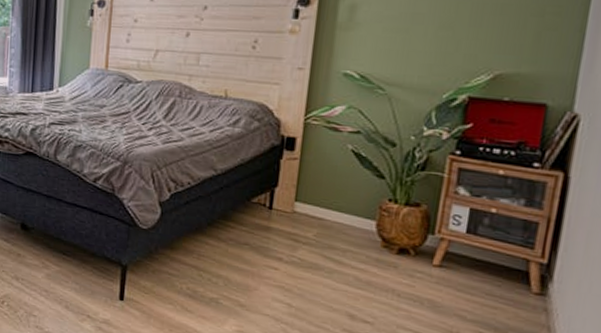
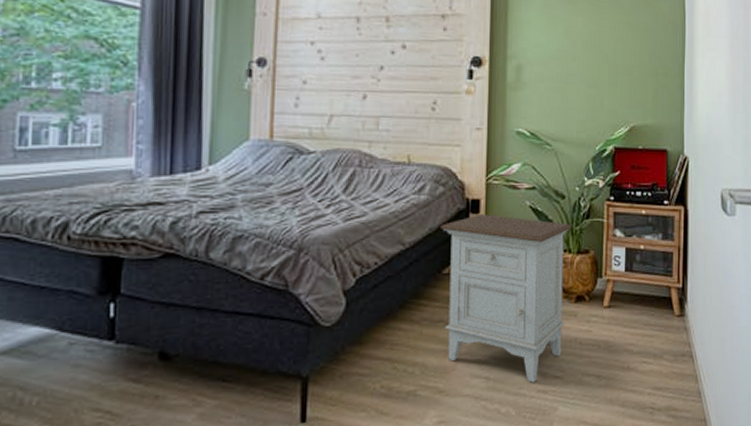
nightstand: none [249,151,400,321] -> present [441,213,571,383]

